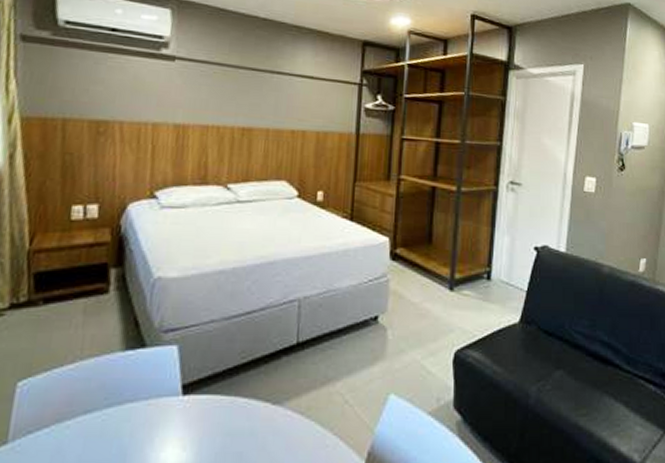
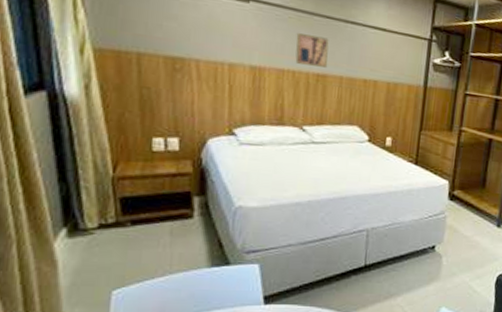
wall art: none [220,87,255,121] -> present [295,33,329,68]

